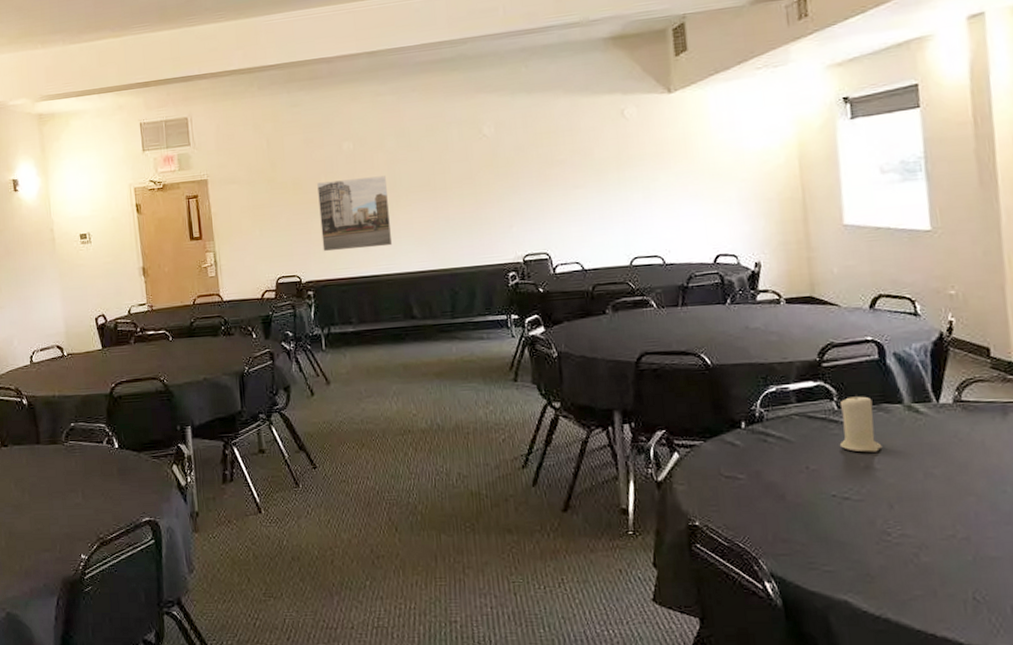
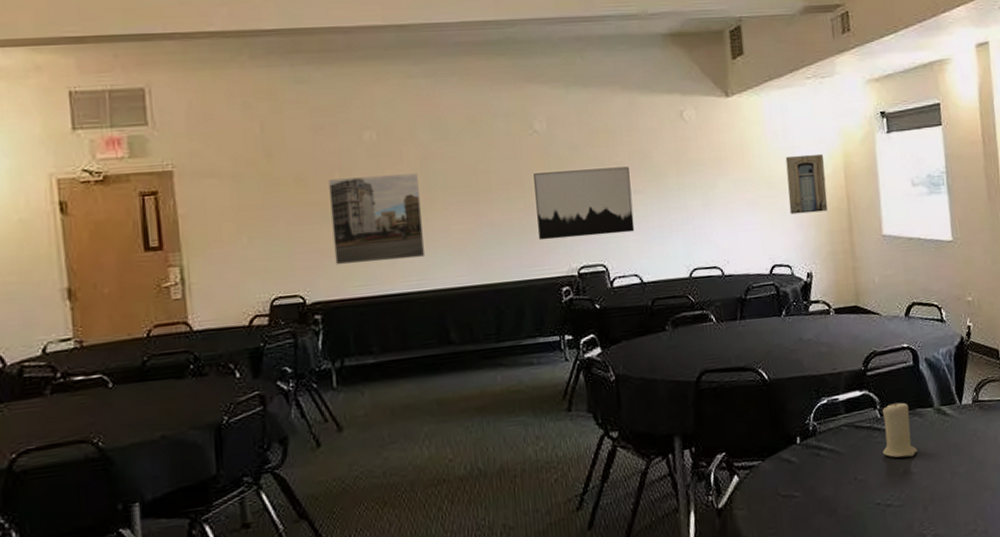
wall art: none [483,163,576,231] -> present [534,166,635,241]
wall art: none [732,144,779,205] -> present [785,155,828,215]

